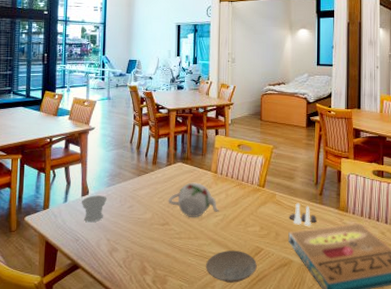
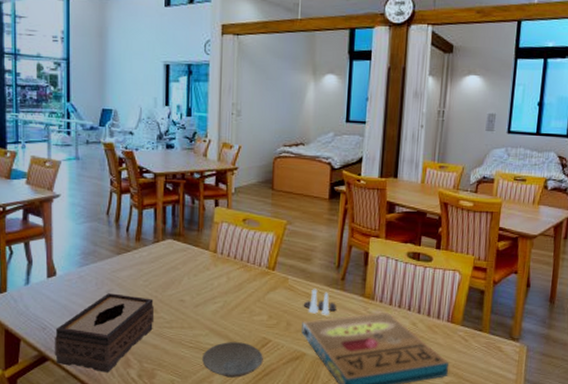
cup: present [81,195,107,223] -> none [47,277,79,309]
tissue box: none [85,209,167,279] -> present [55,293,155,372]
teapot: present [168,182,219,217] -> none [155,263,219,304]

